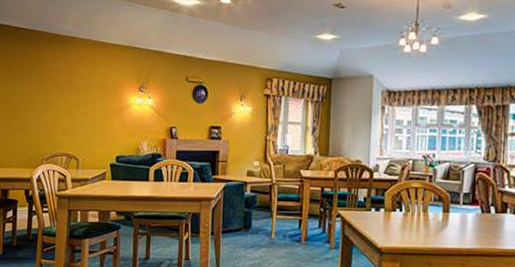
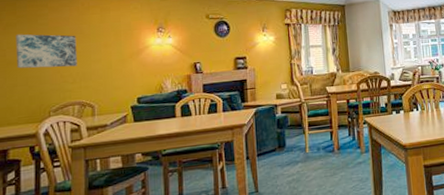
wall art: none [18,82,68,118] -> present [15,34,77,69]

